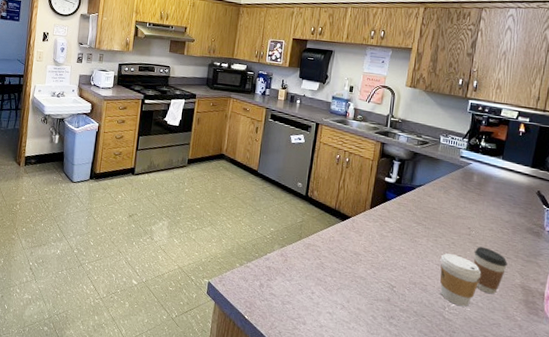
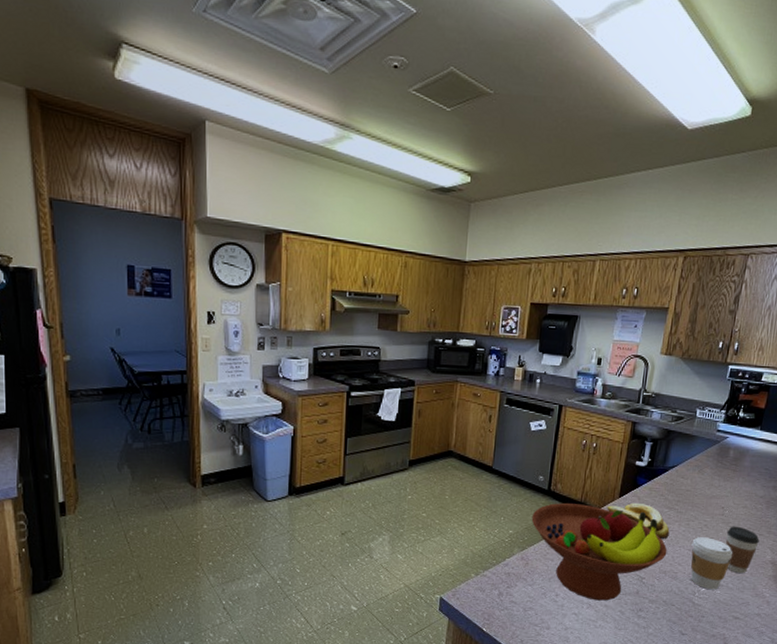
fruit bowl: none [290,208,417,304] -> present [531,503,667,601]
banana: none [359,214,418,252] -> present [607,502,670,540]

